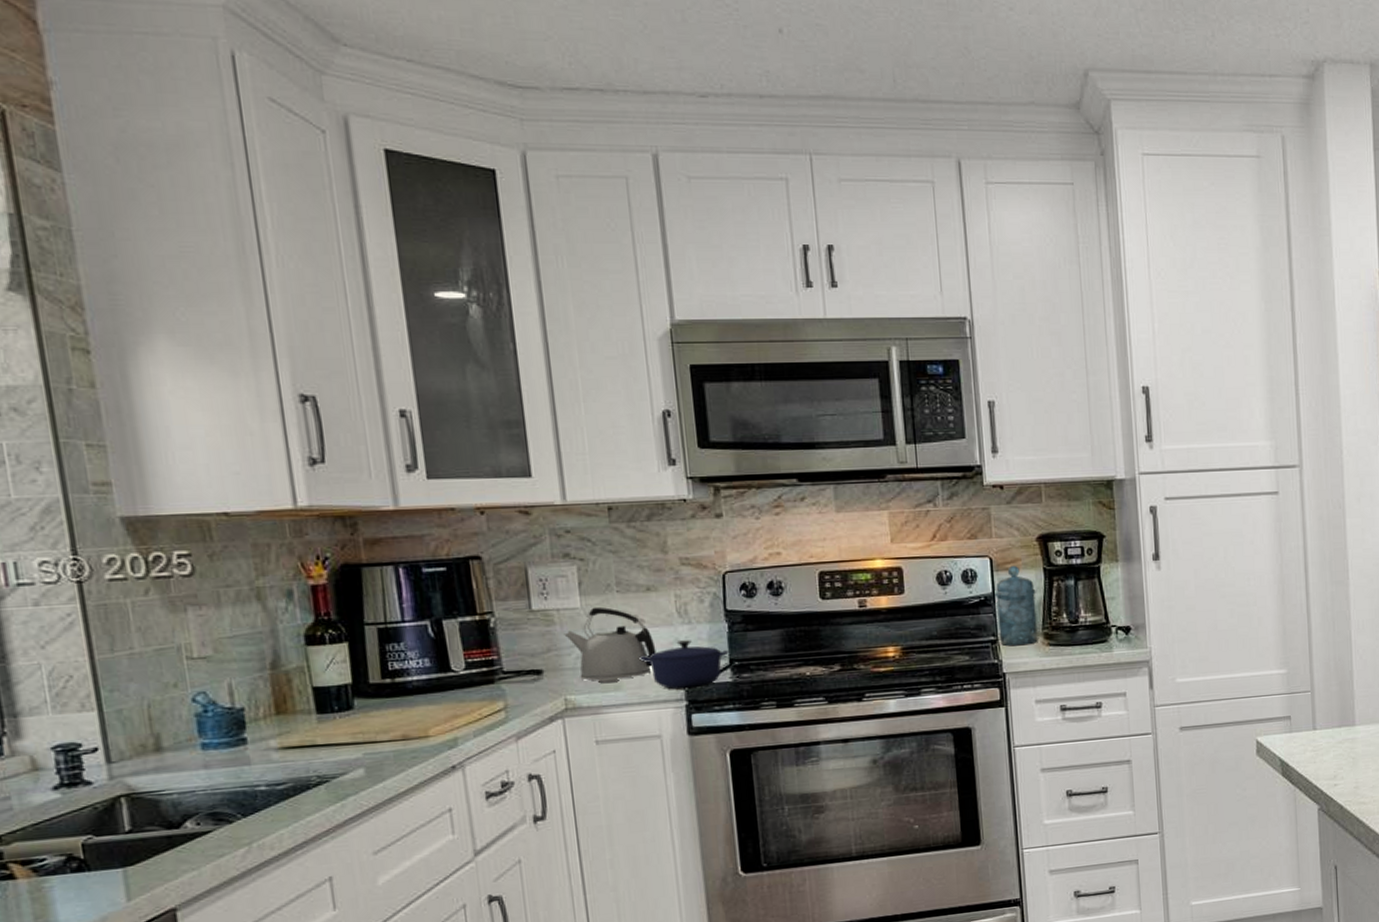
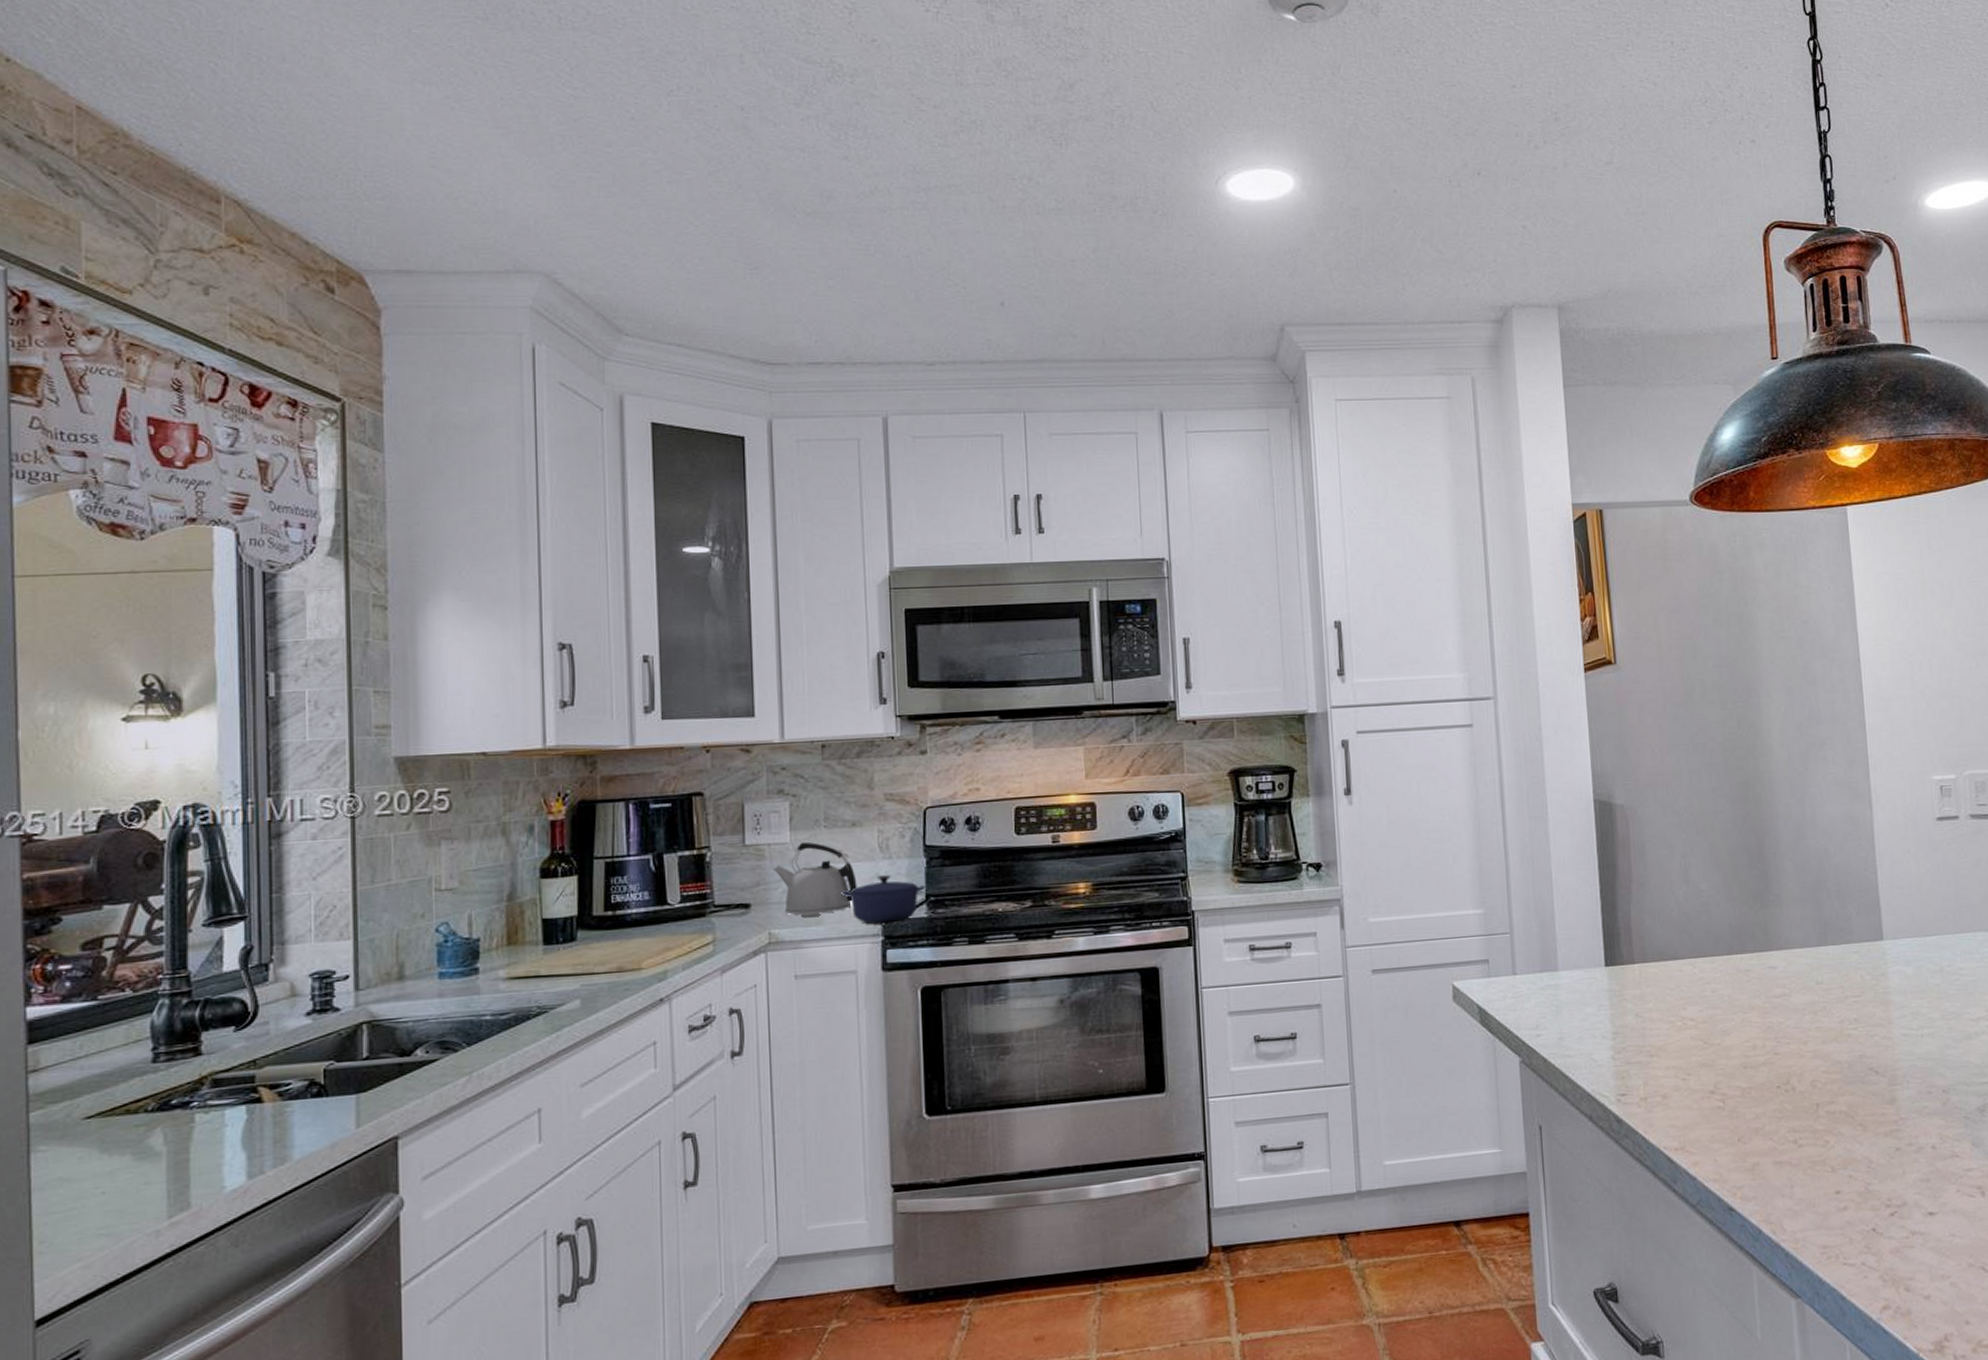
canister: present [995,565,1038,646] -> none [1185,800,1228,883]

